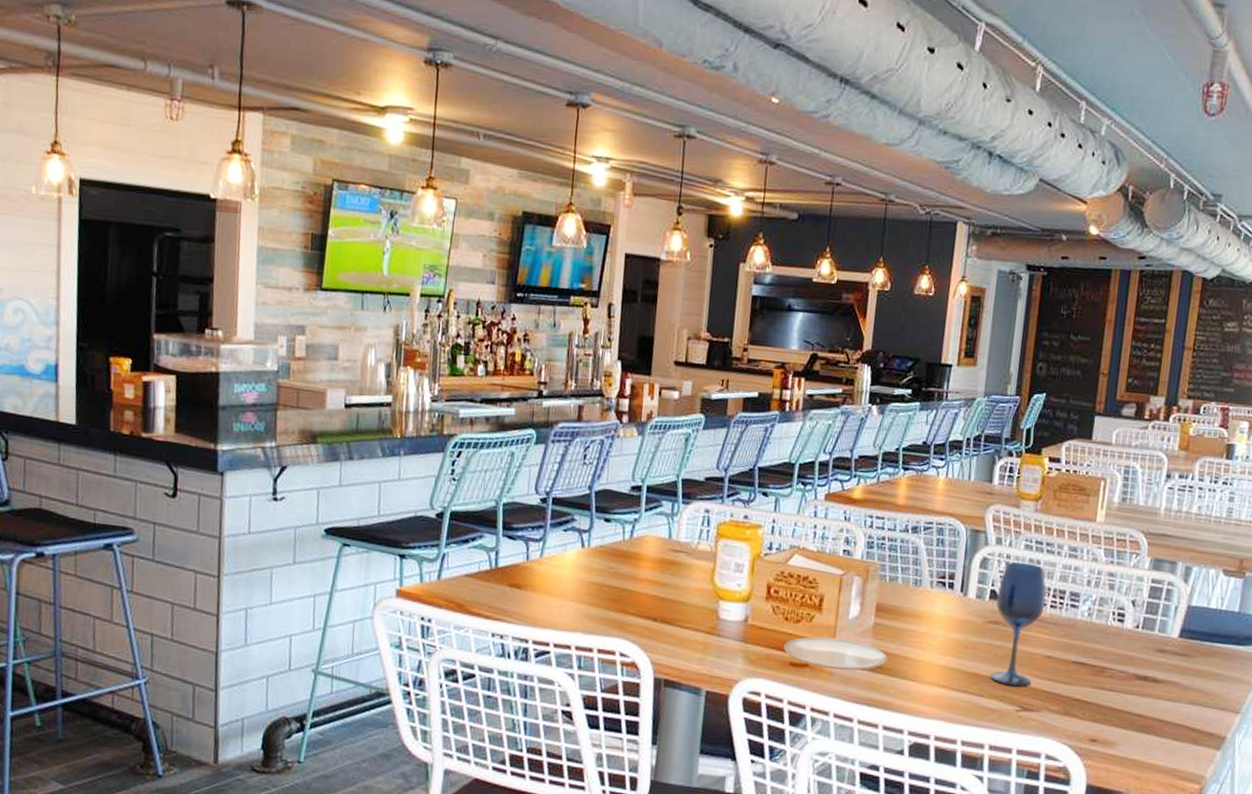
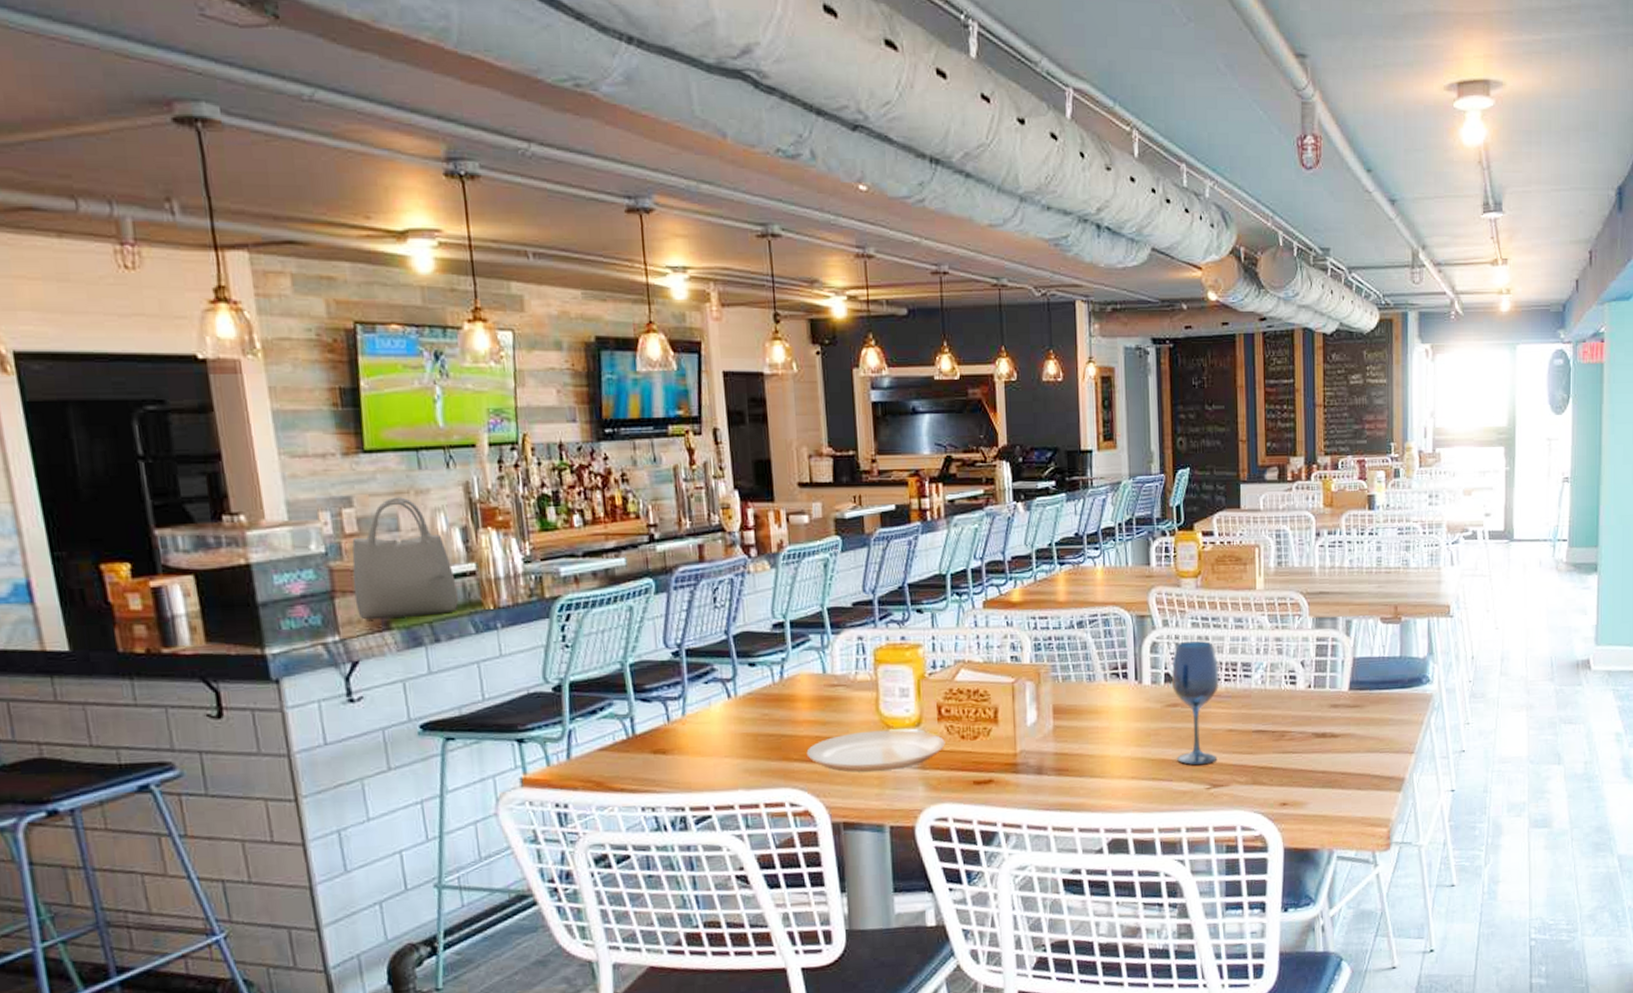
handbag: none [292,331,374,437] -> present [352,497,459,620]
plate: none [642,597,770,639] -> present [806,729,945,772]
plate: present [783,636,887,670] -> none [964,747,1072,781]

